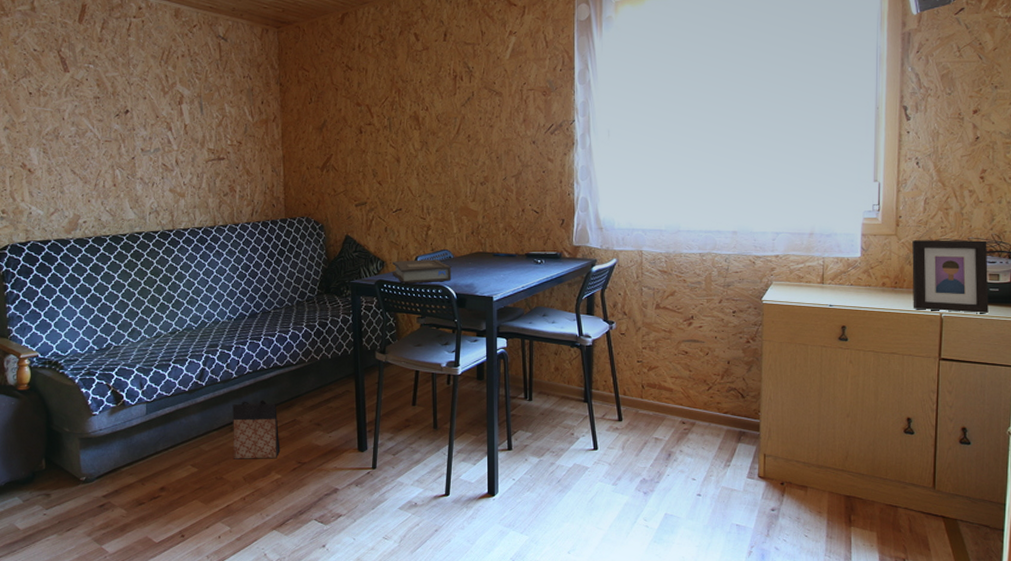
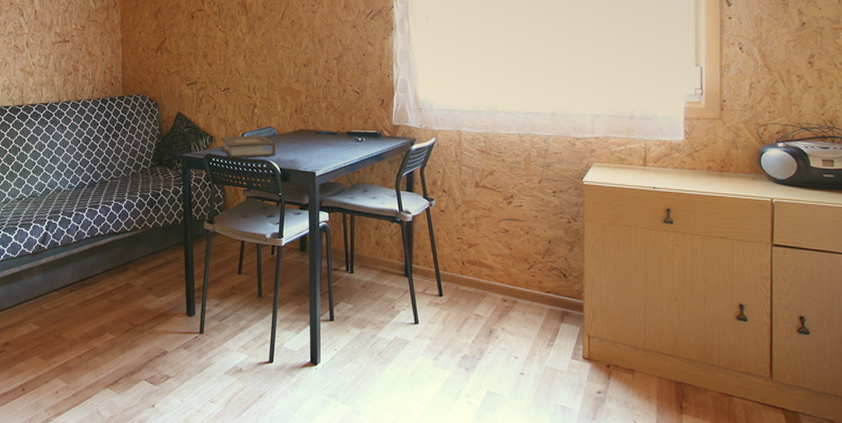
bag: present [232,399,281,459] -> none [71,263,115,320]
picture frame: present [912,240,989,314] -> none [738,124,823,200]

